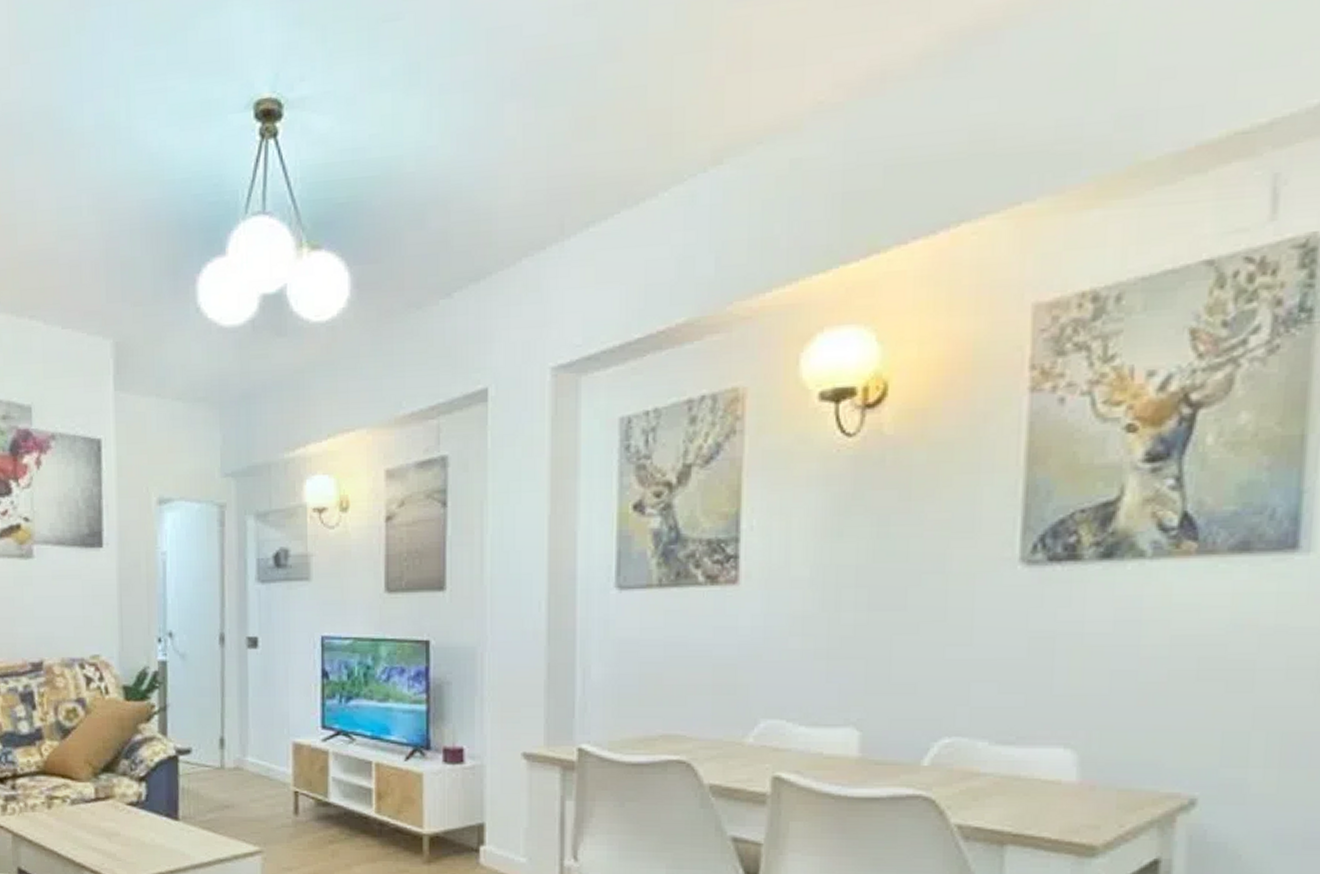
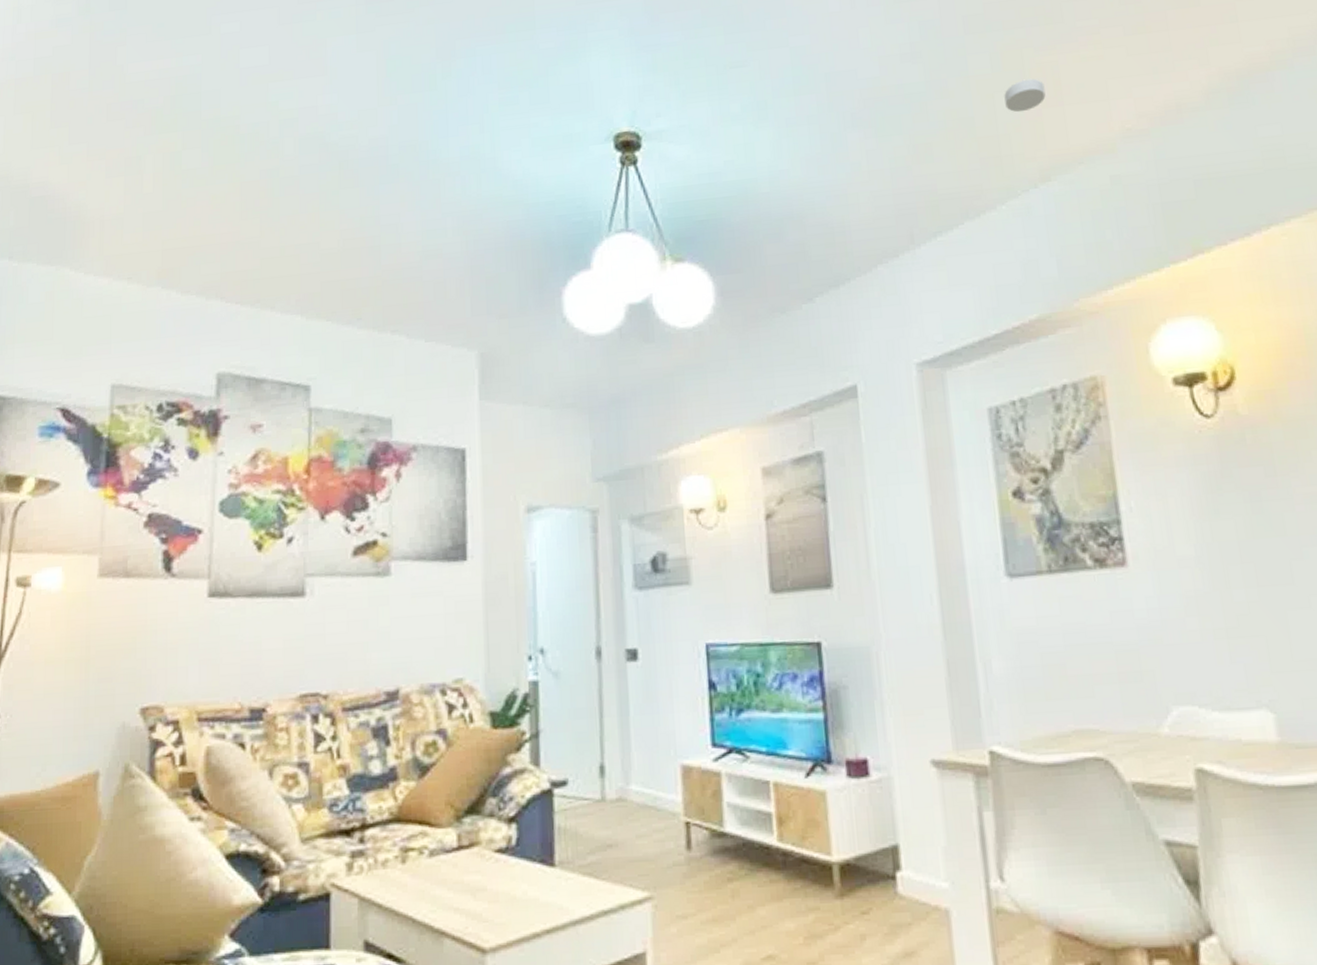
smoke detector: none [684,37,732,80] -> present [1004,78,1046,113]

